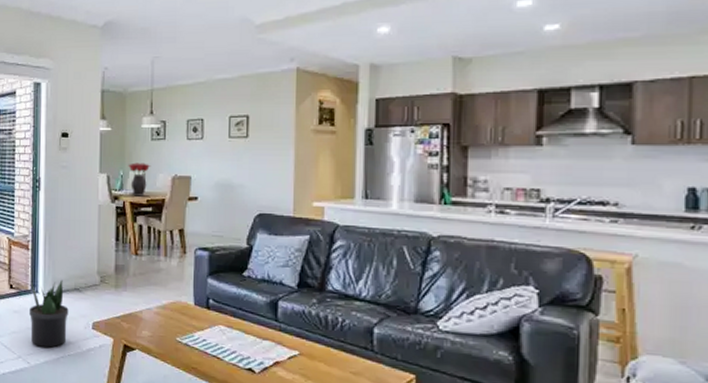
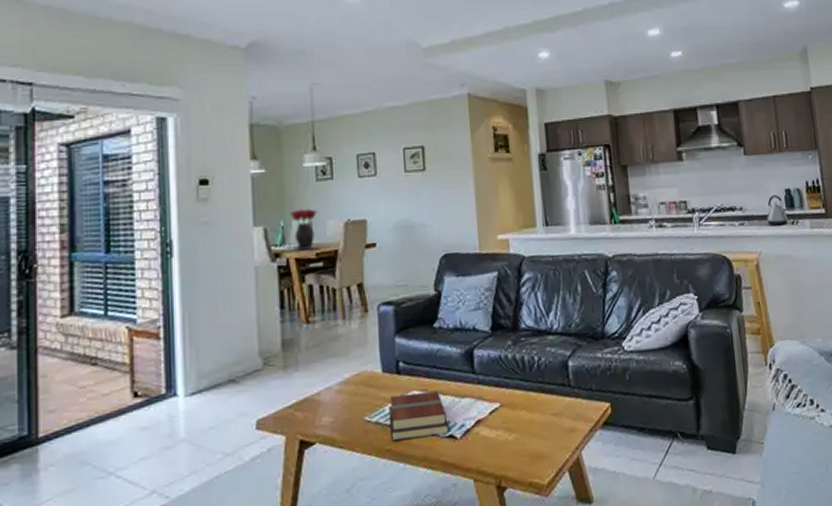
planter: present [30,279,69,348] -> none [164,371,222,471]
books: none [196,325,250,367] -> present [388,391,451,442]
kettle: none [652,193,687,229] -> present [766,195,789,226]

